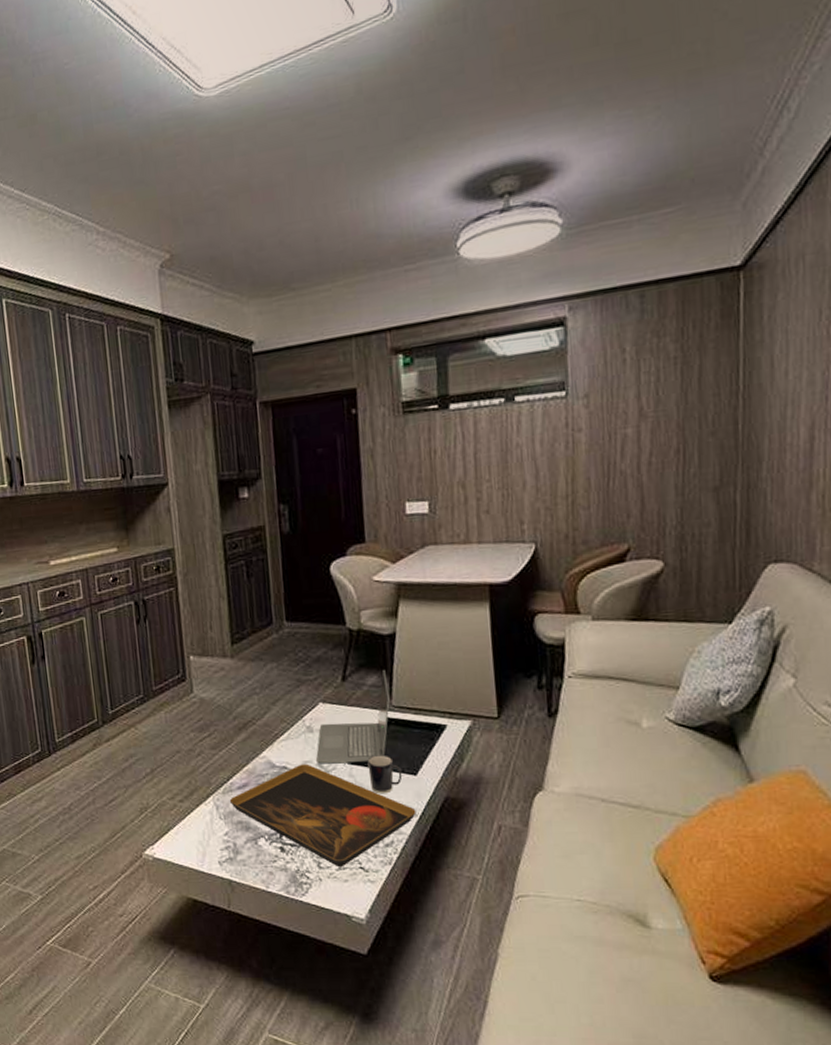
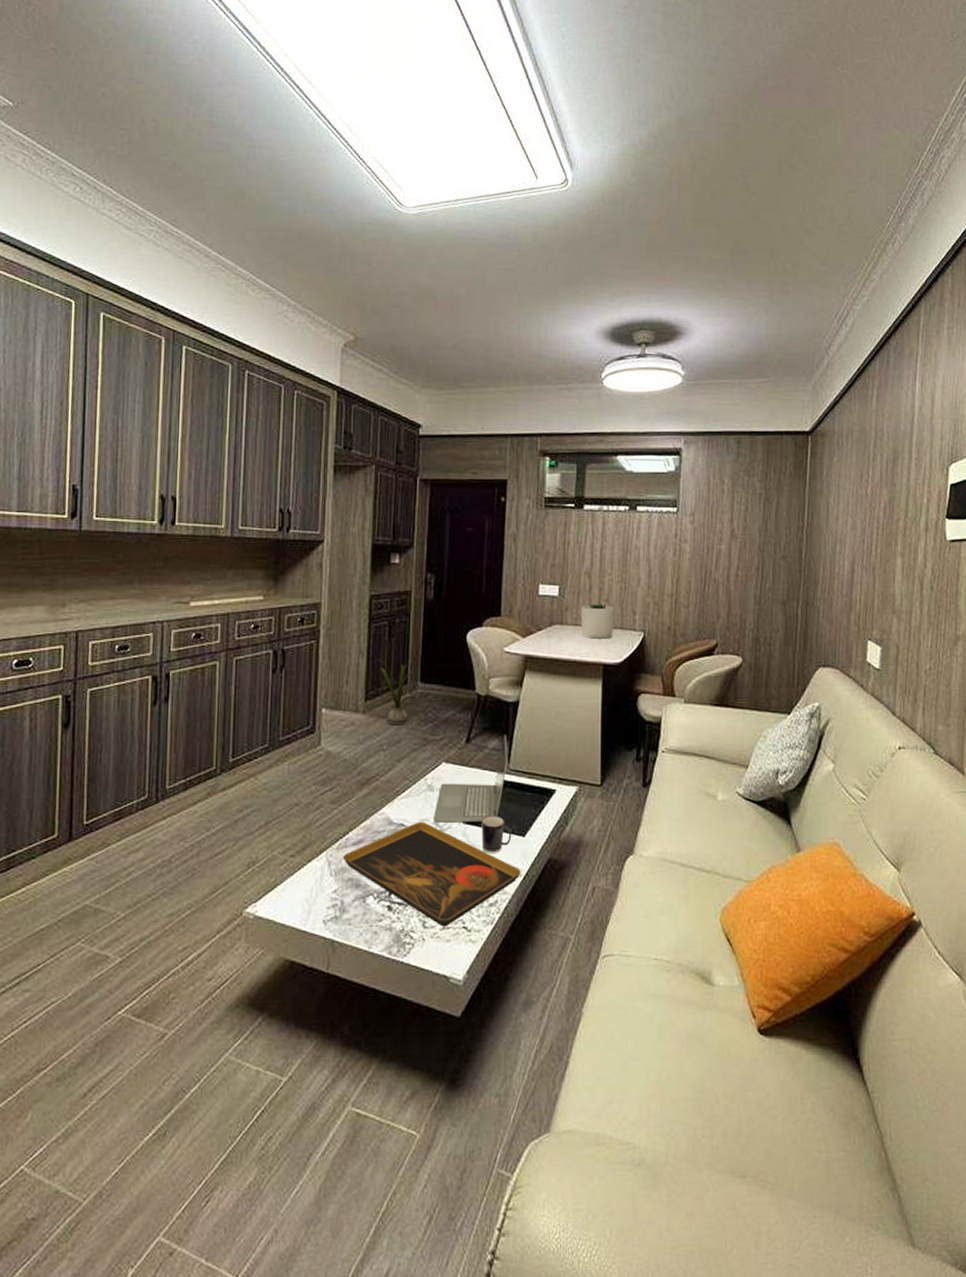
house plant: none [238,600,283,668] -> present [377,659,416,725]
planter: none [456,515,499,557] -> present [580,603,614,639]

